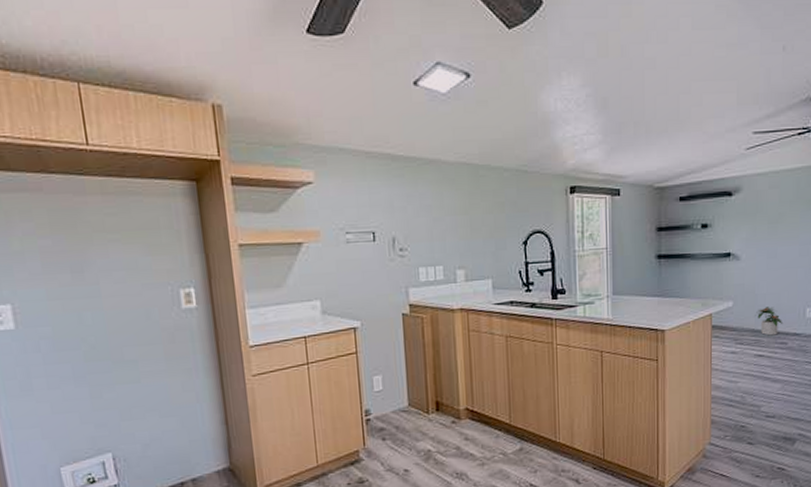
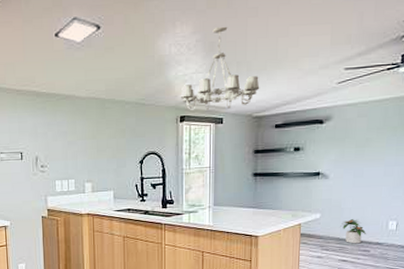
chandelier: none [569,79,661,180] -> present [180,26,260,111]

